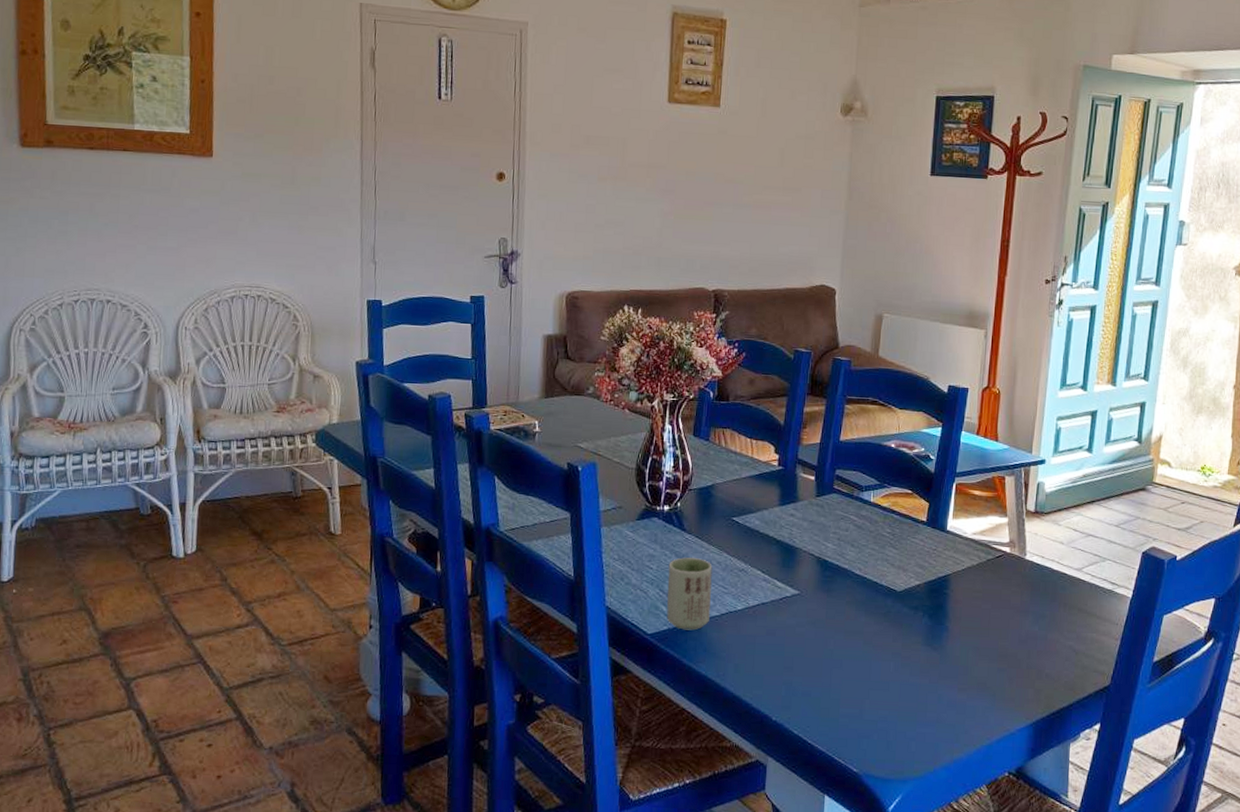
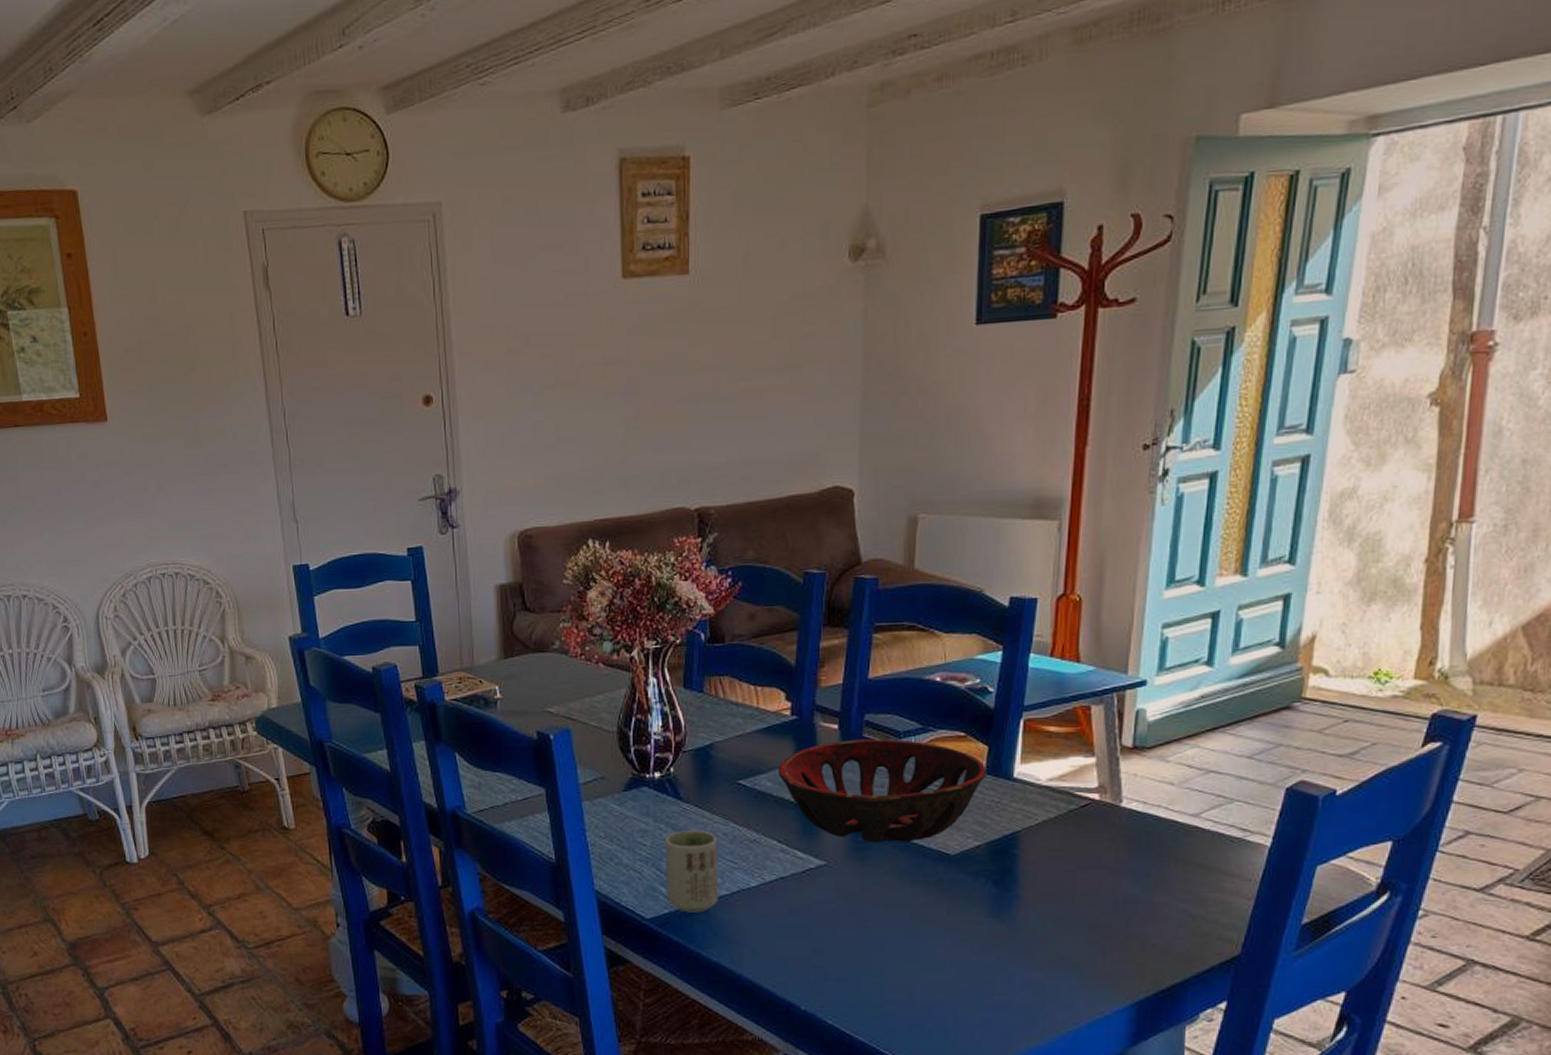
decorative bowl: none [764,489,927,579] -> present [777,738,987,842]

